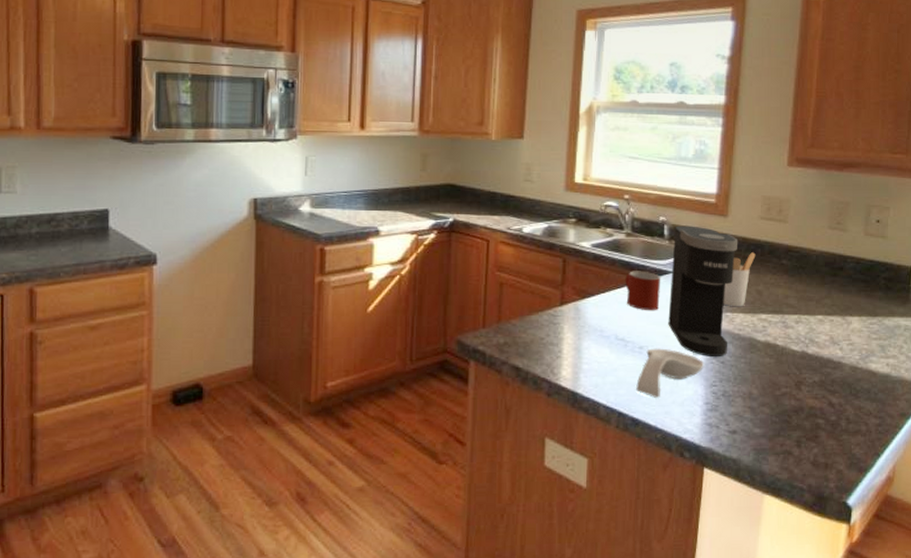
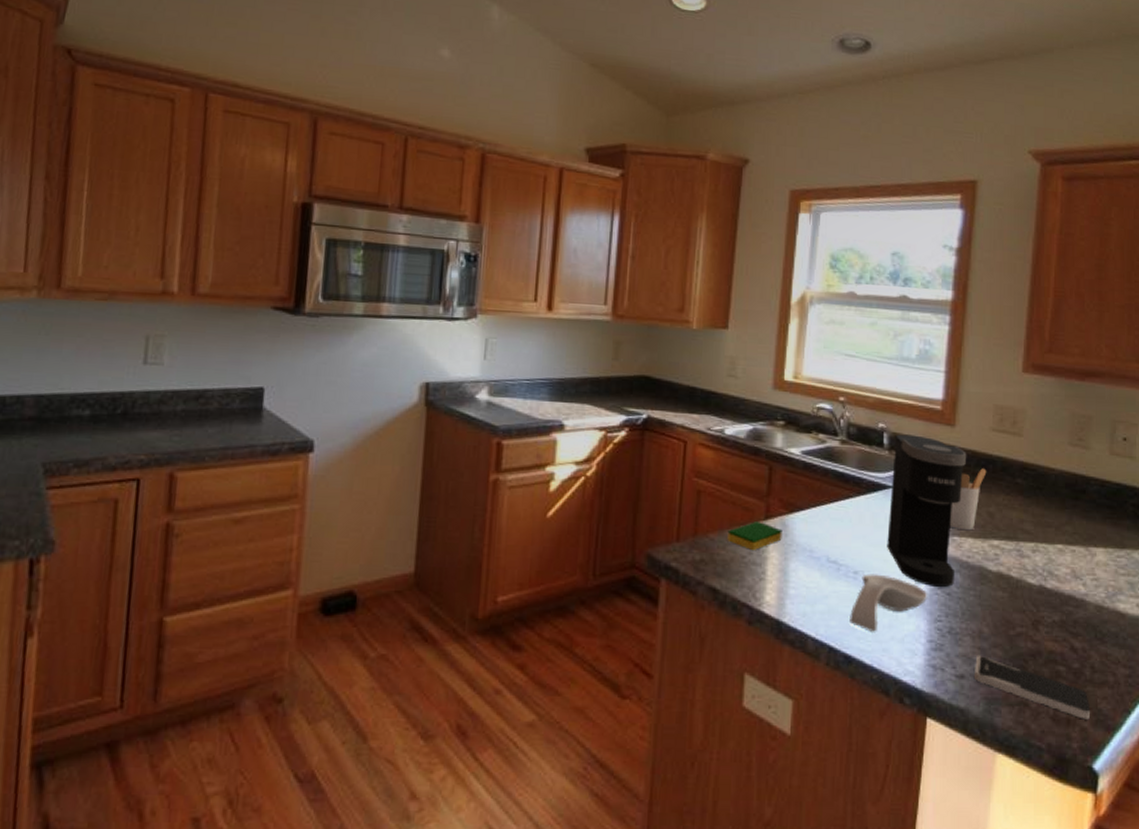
dish sponge: none [527,308,576,332] -> present [727,522,782,550]
mug: present [625,271,661,311] -> none [839,483,880,531]
smartphone: none [744,414,846,463] -> present [973,656,1091,720]

